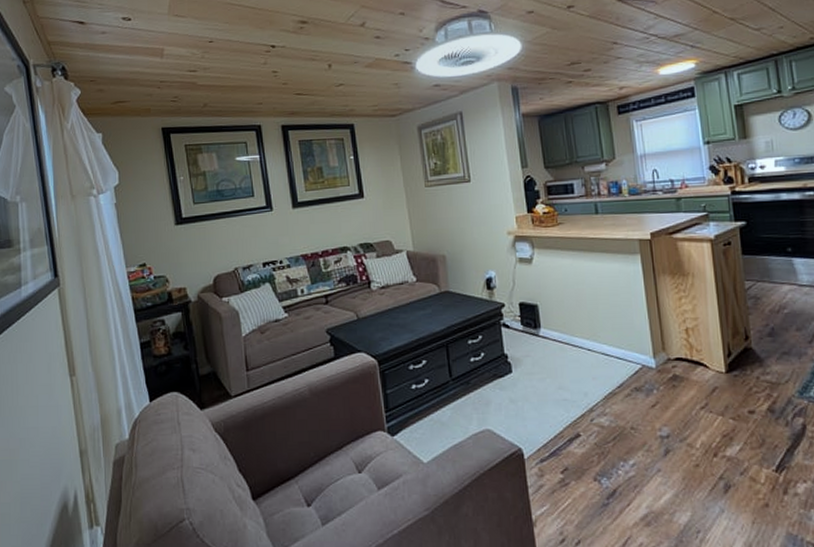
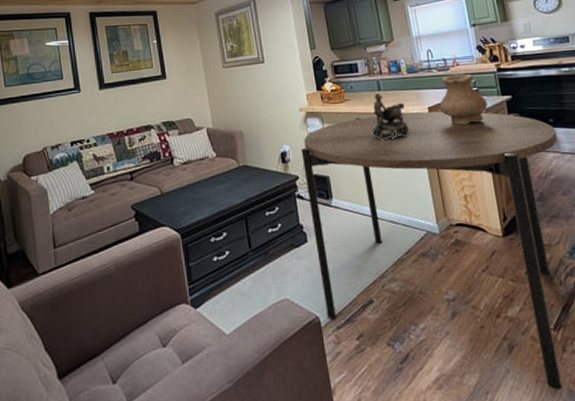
dining table: none [508,237,794,532] -> present [301,111,562,390]
decorative bowl: none [586,217,629,268] -> present [372,93,410,141]
vase: none [663,196,718,253] -> present [439,74,488,125]

